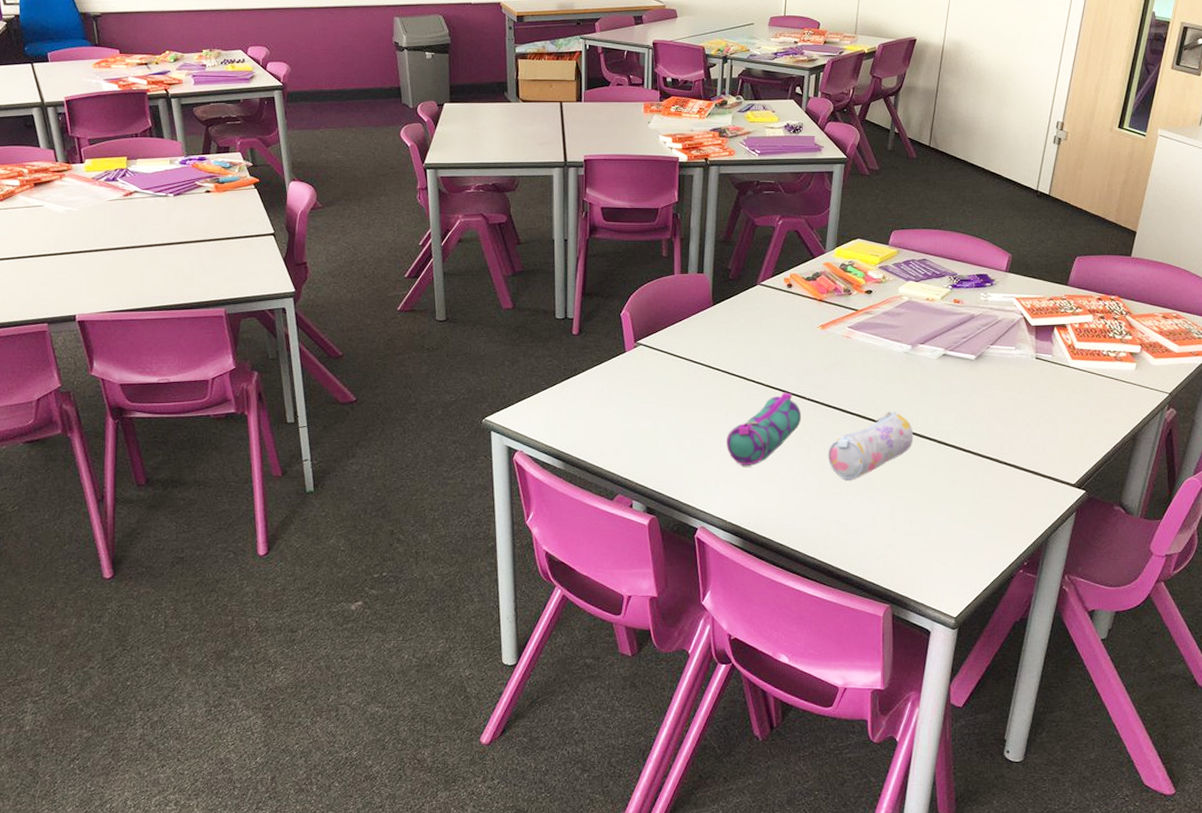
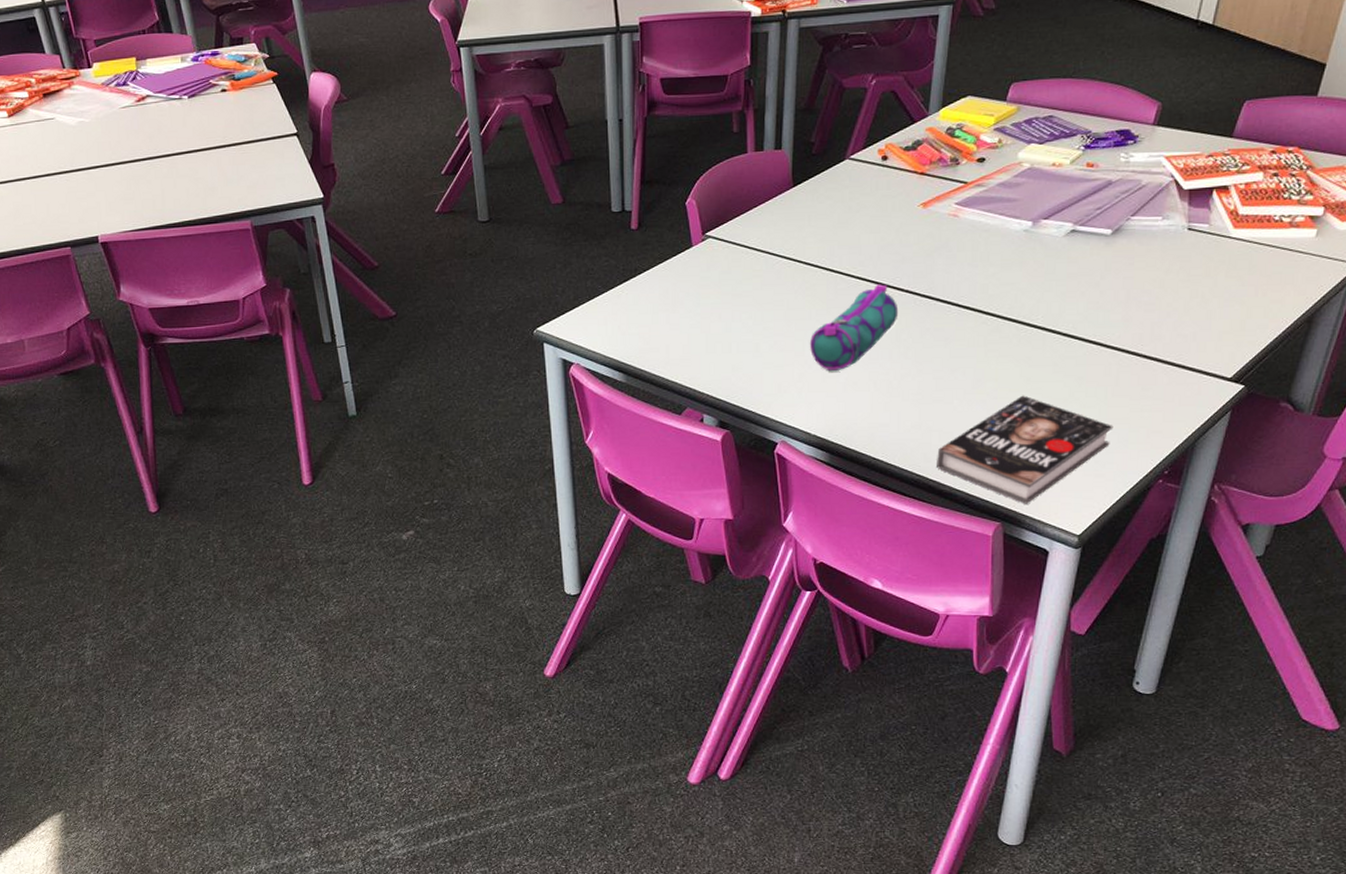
pencil case: present [828,412,914,481] -> none [929,301,1033,383]
book: none [834,493,981,589] -> present [935,395,1114,504]

